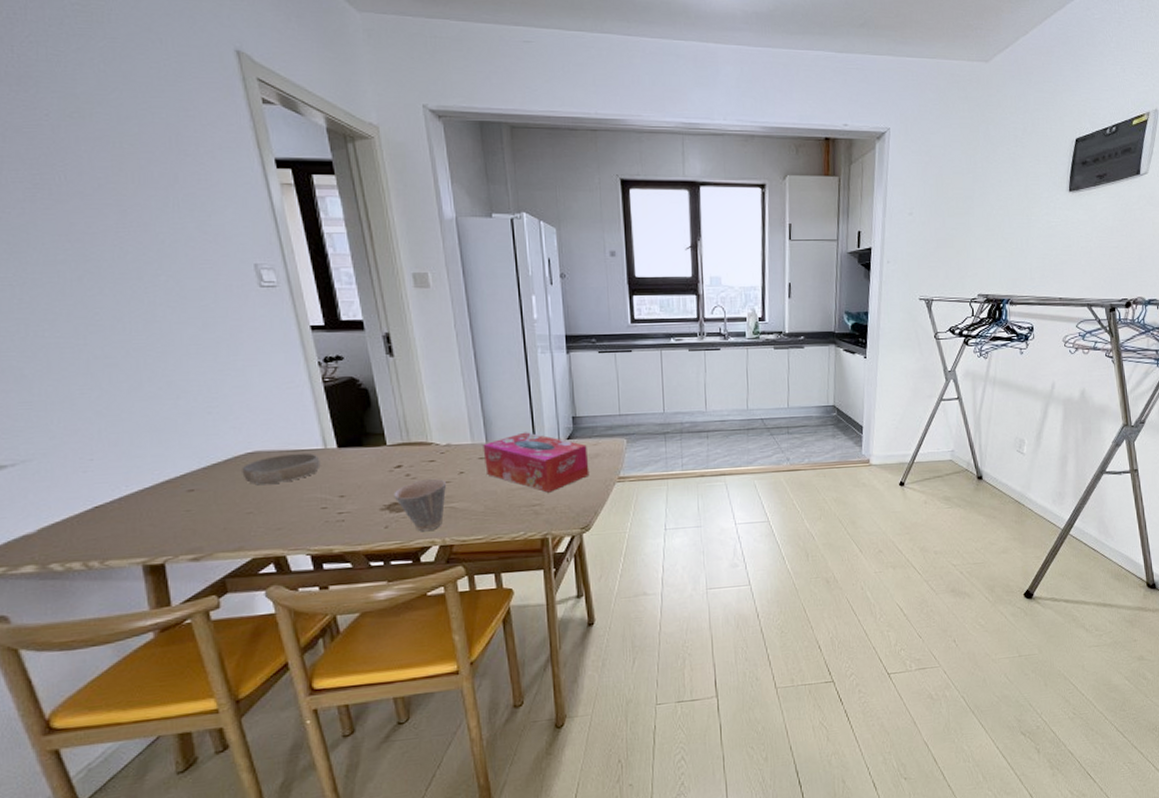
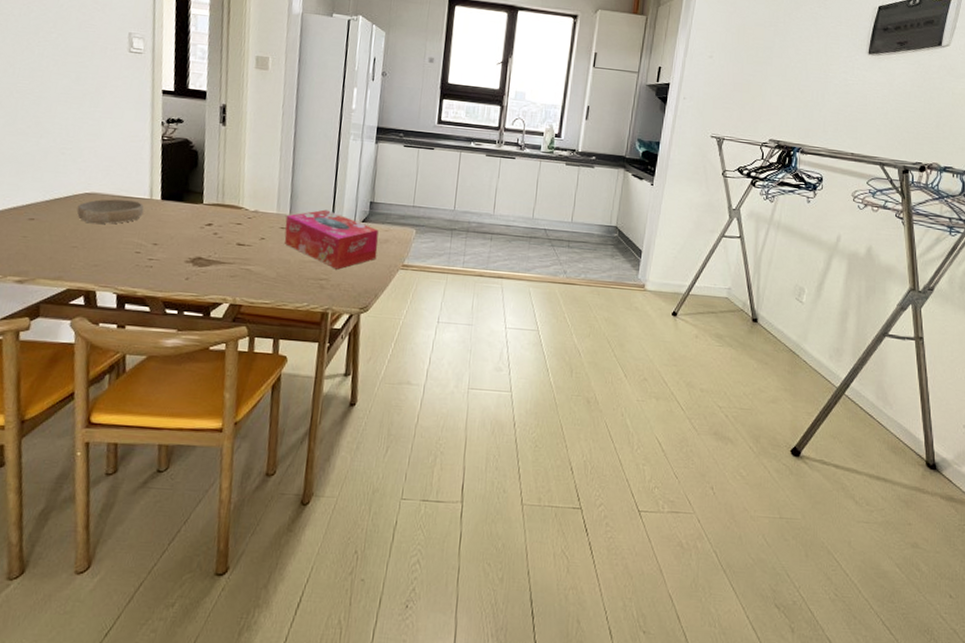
cup: present [394,479,447,532] -> none [199,240,248,289]

